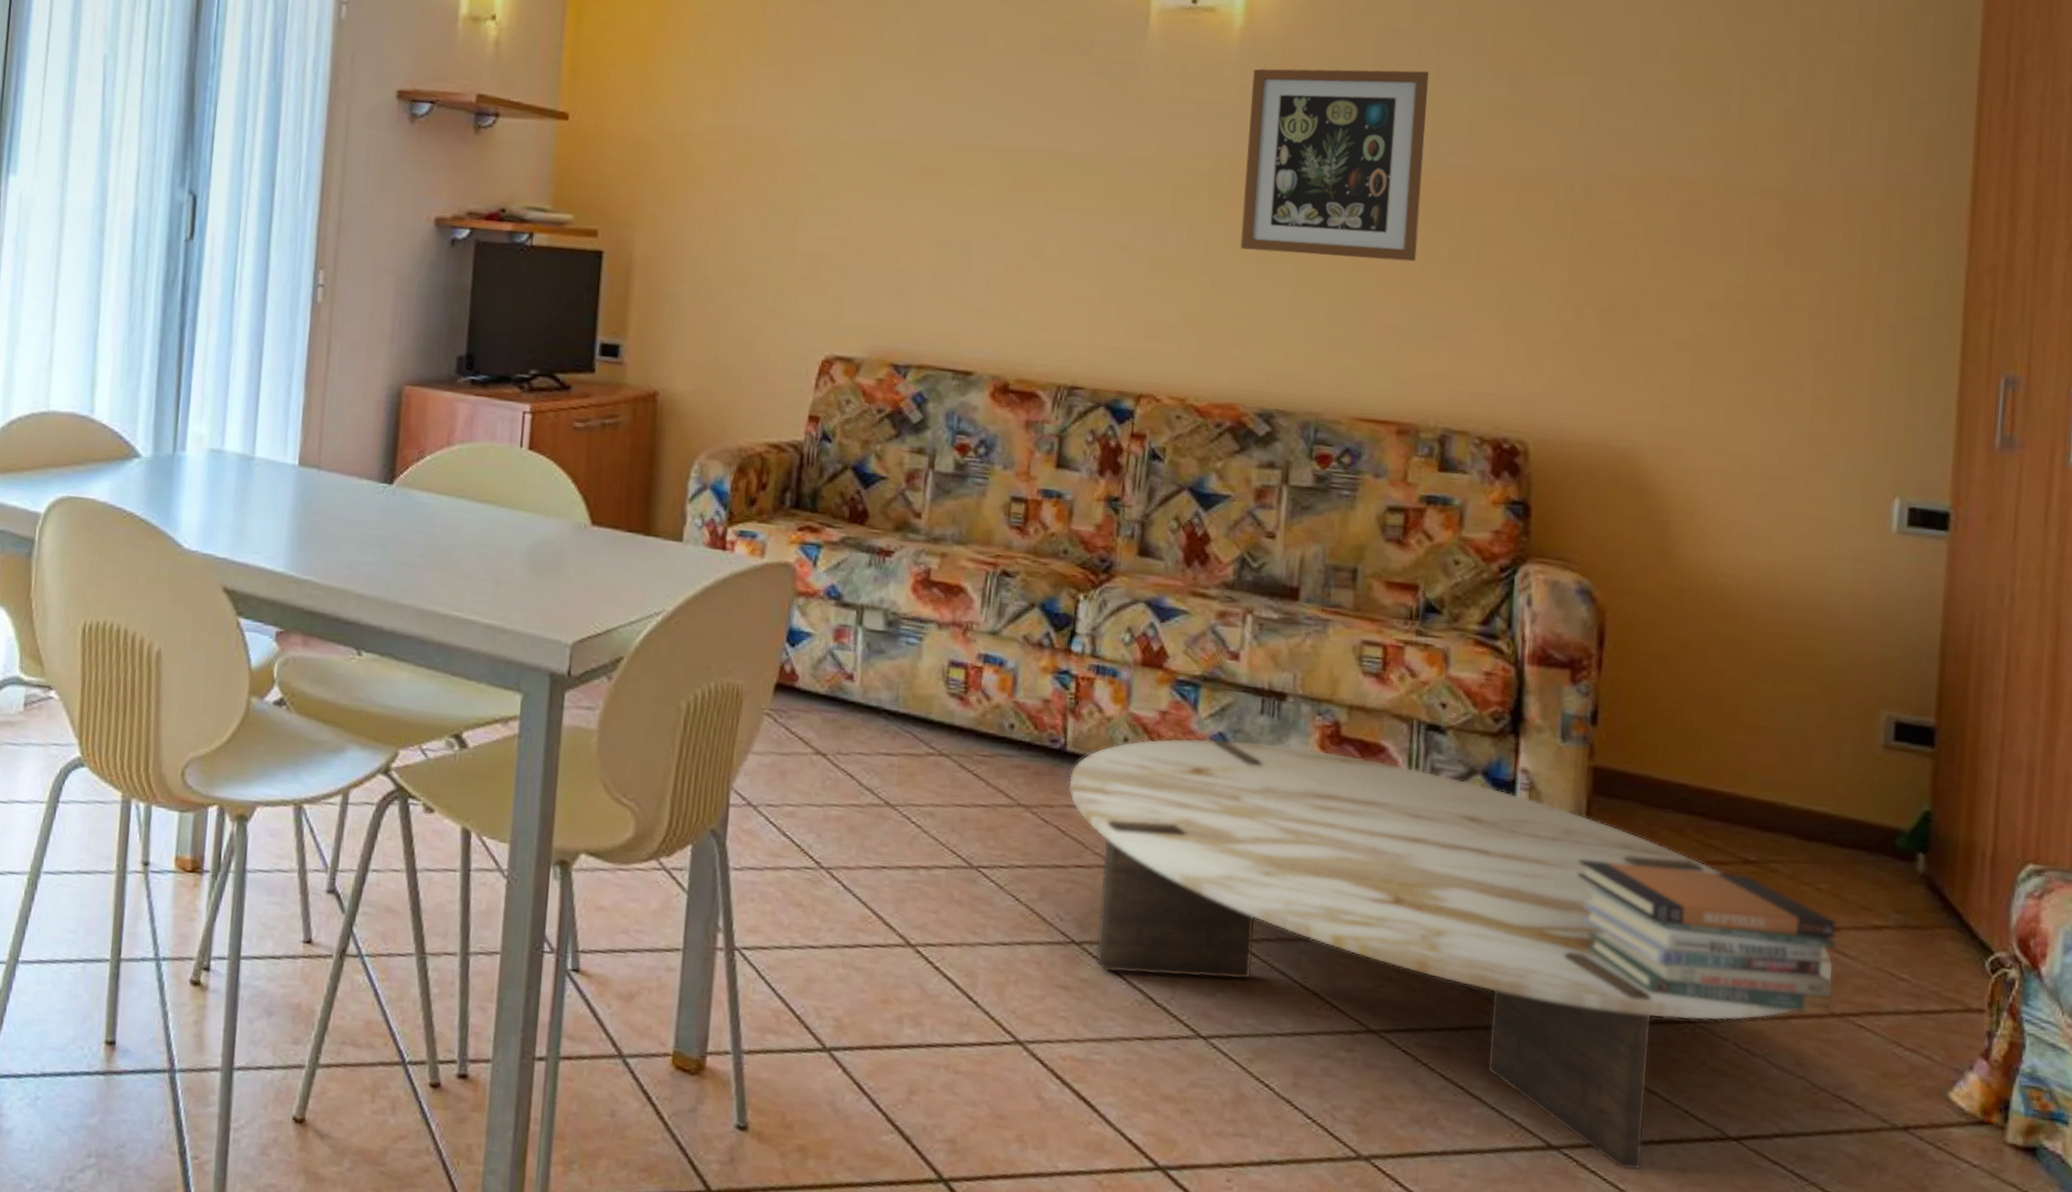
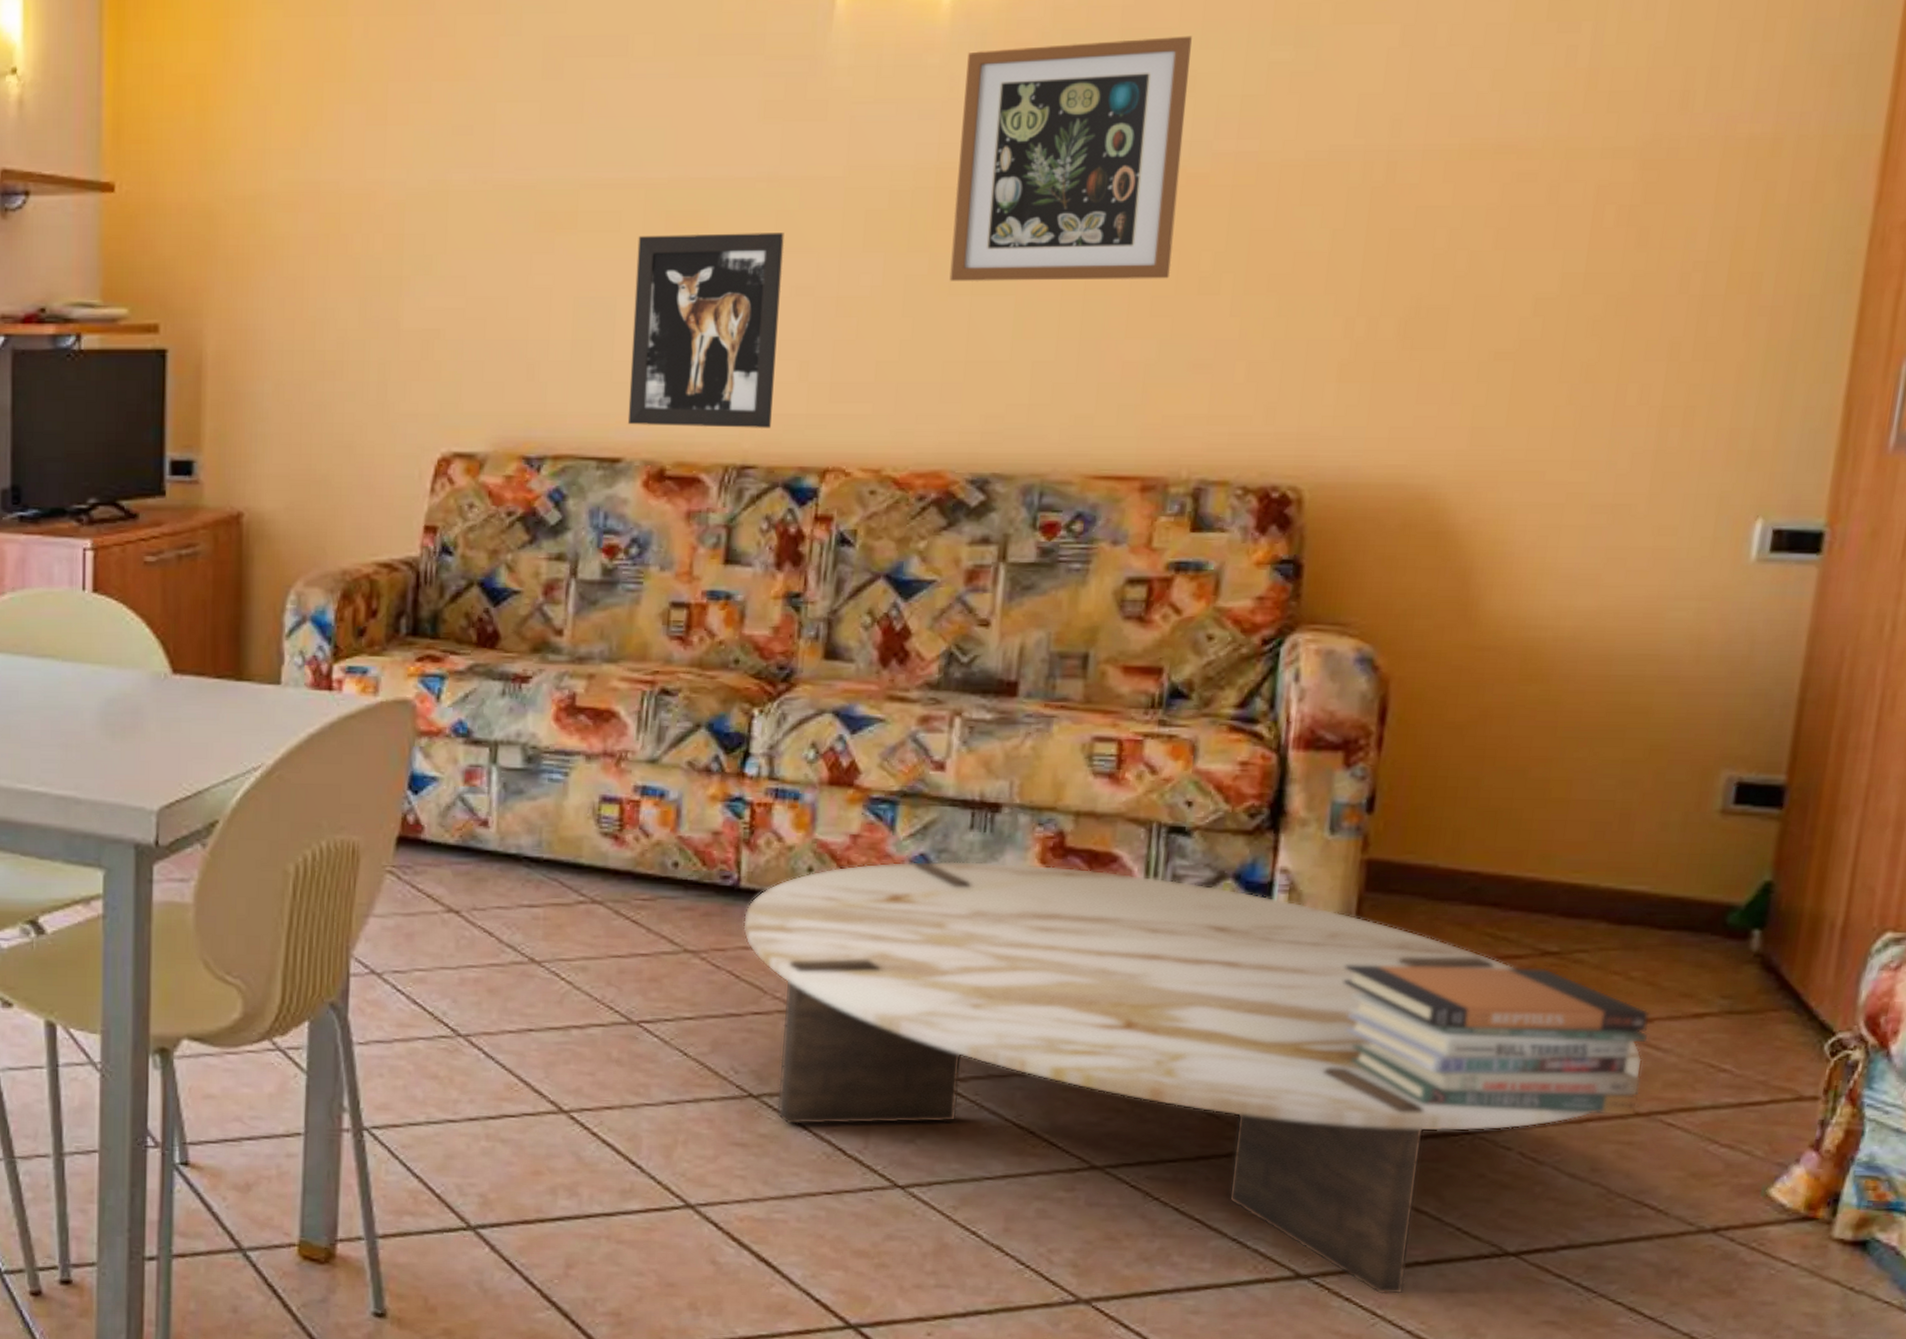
wall art: none [978,191,1108,357] -> present [627,233,784,428]

